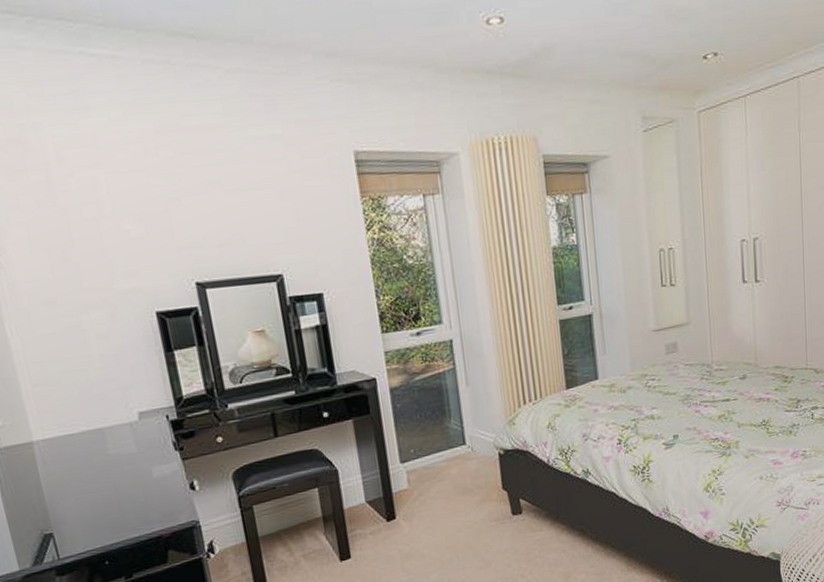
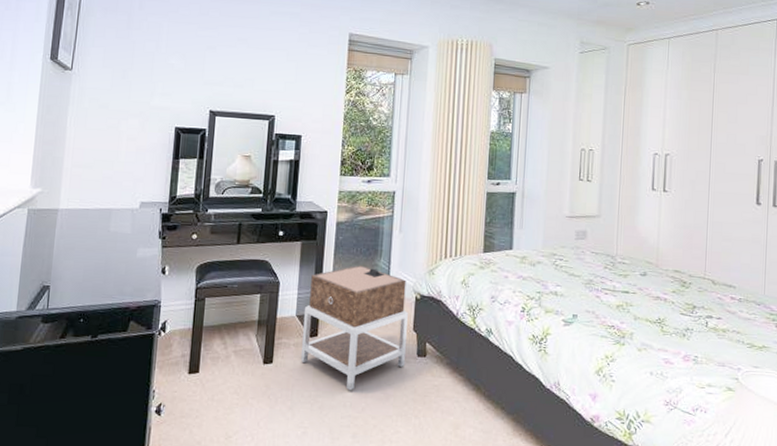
nightstand: none [373,431,500,567] -> present [300,265,408,391]

